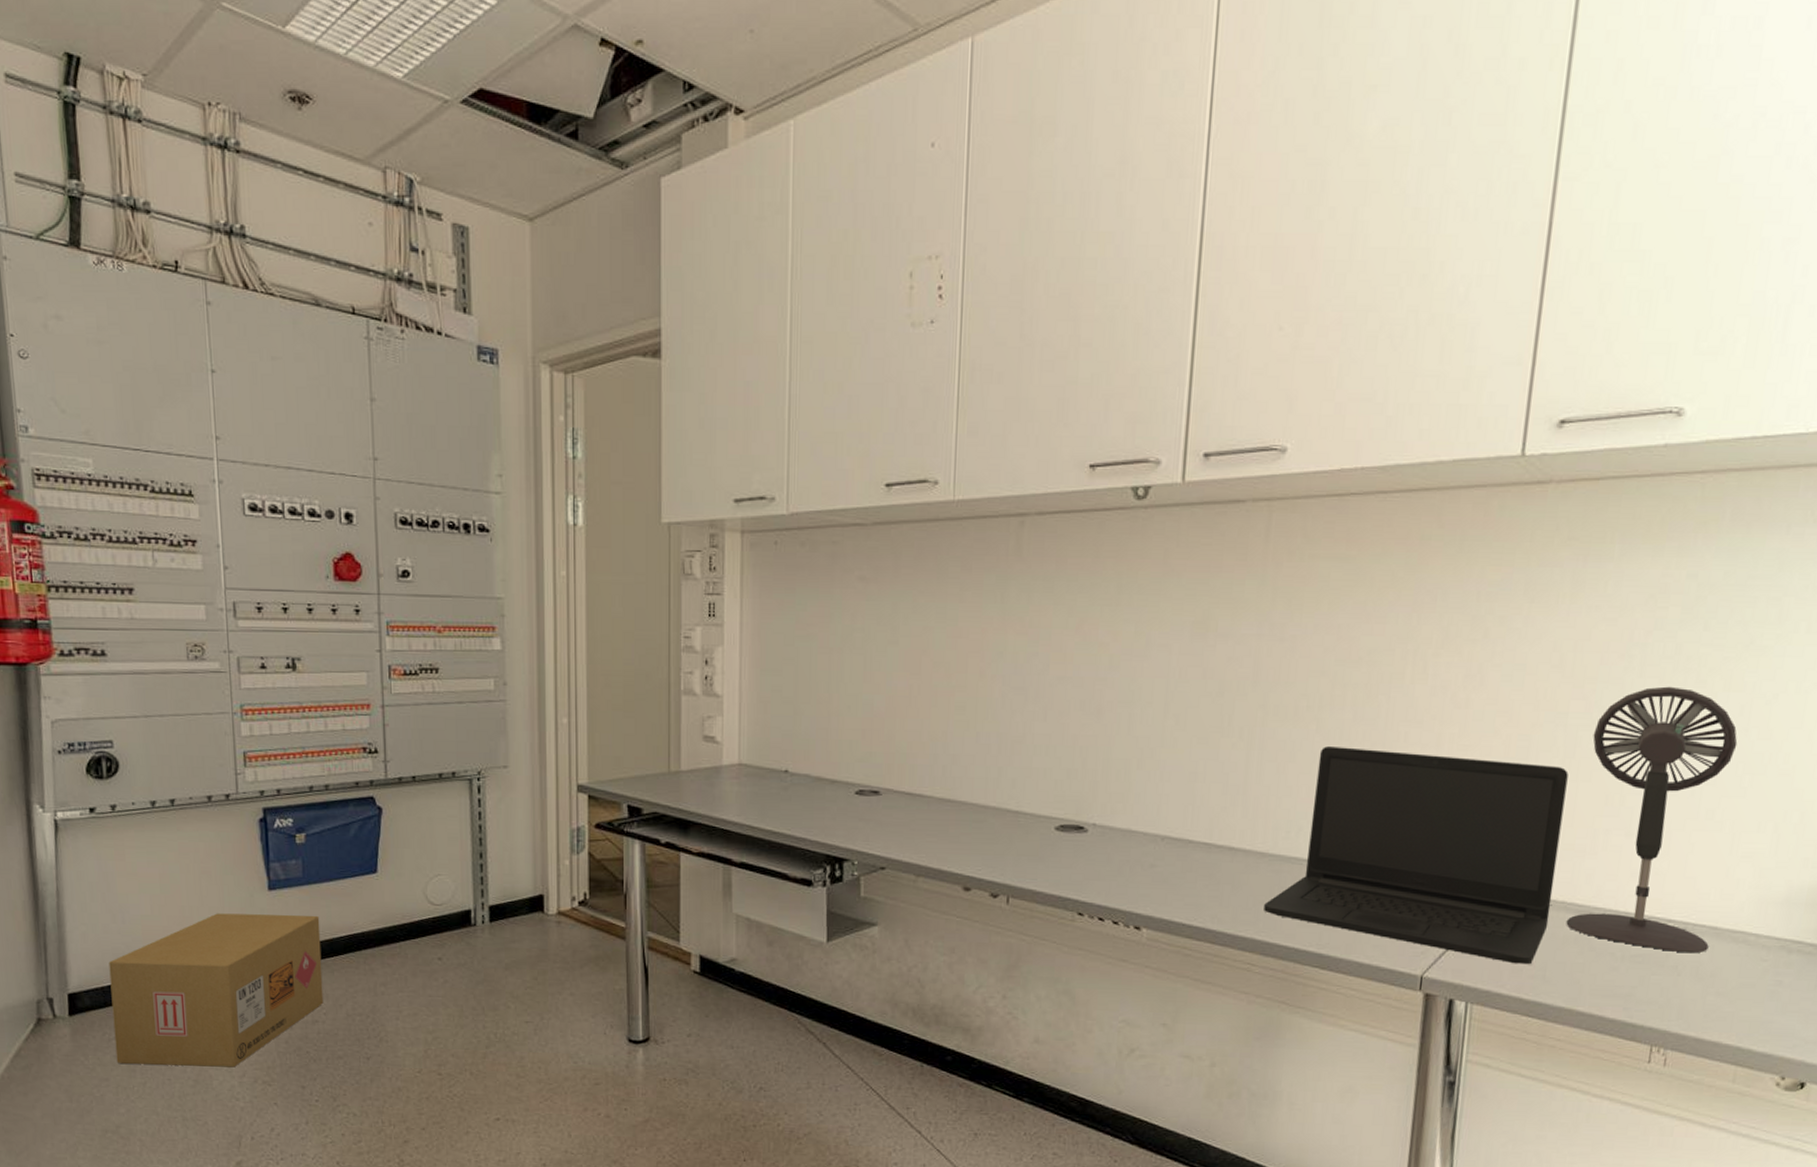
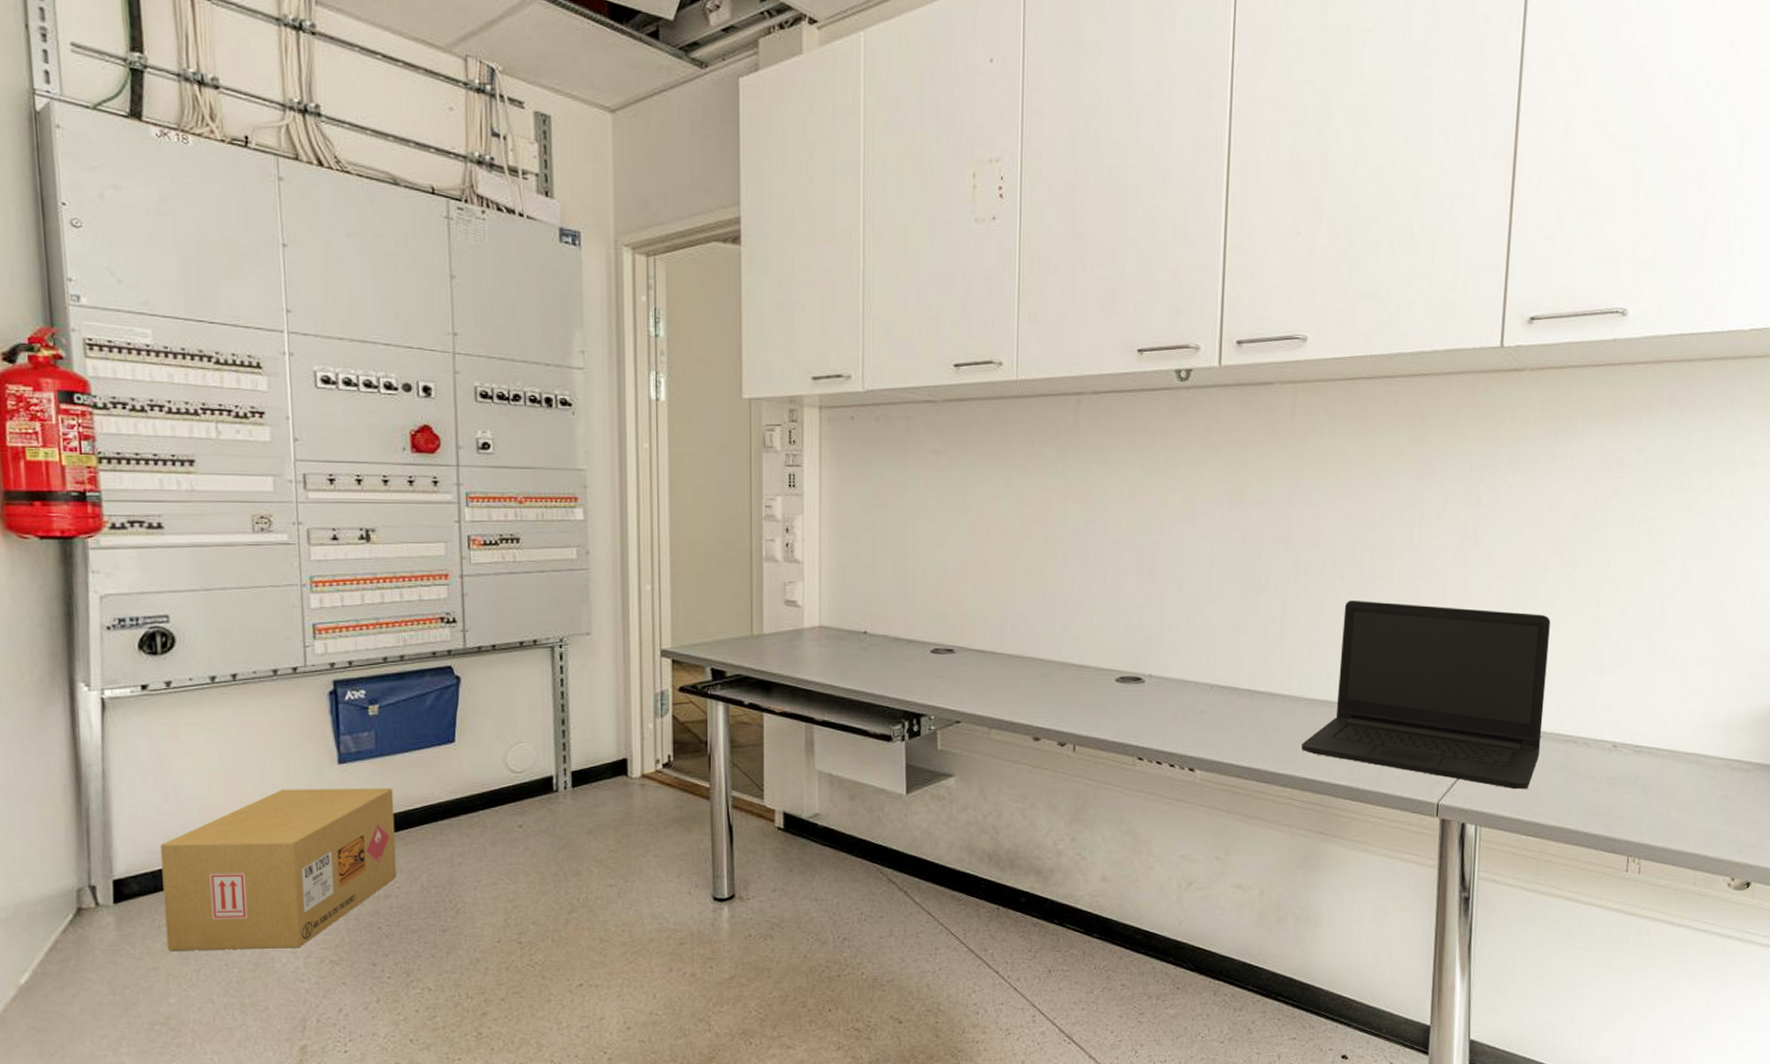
standing fan: present [1566,686,1738,954] -> none [1554,544,1683,774]

